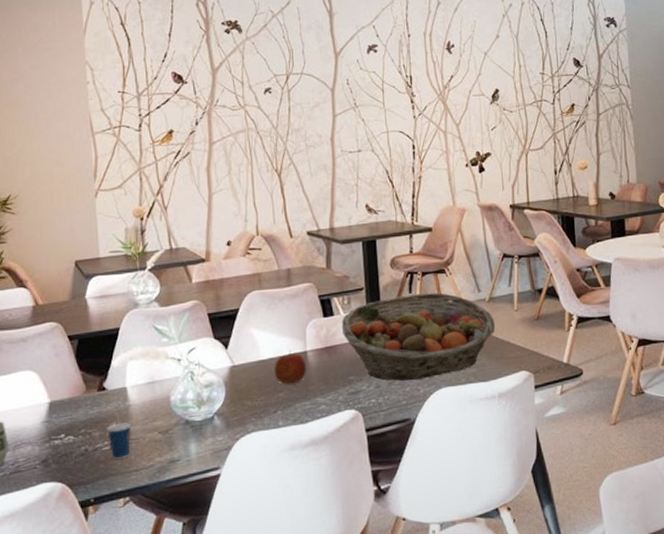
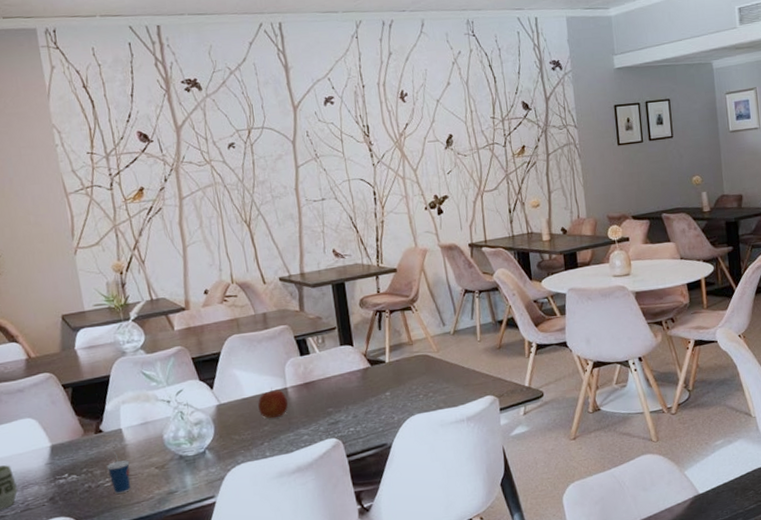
fruit basket: present [341,292,496,381] -> none [317,328,461,411]

